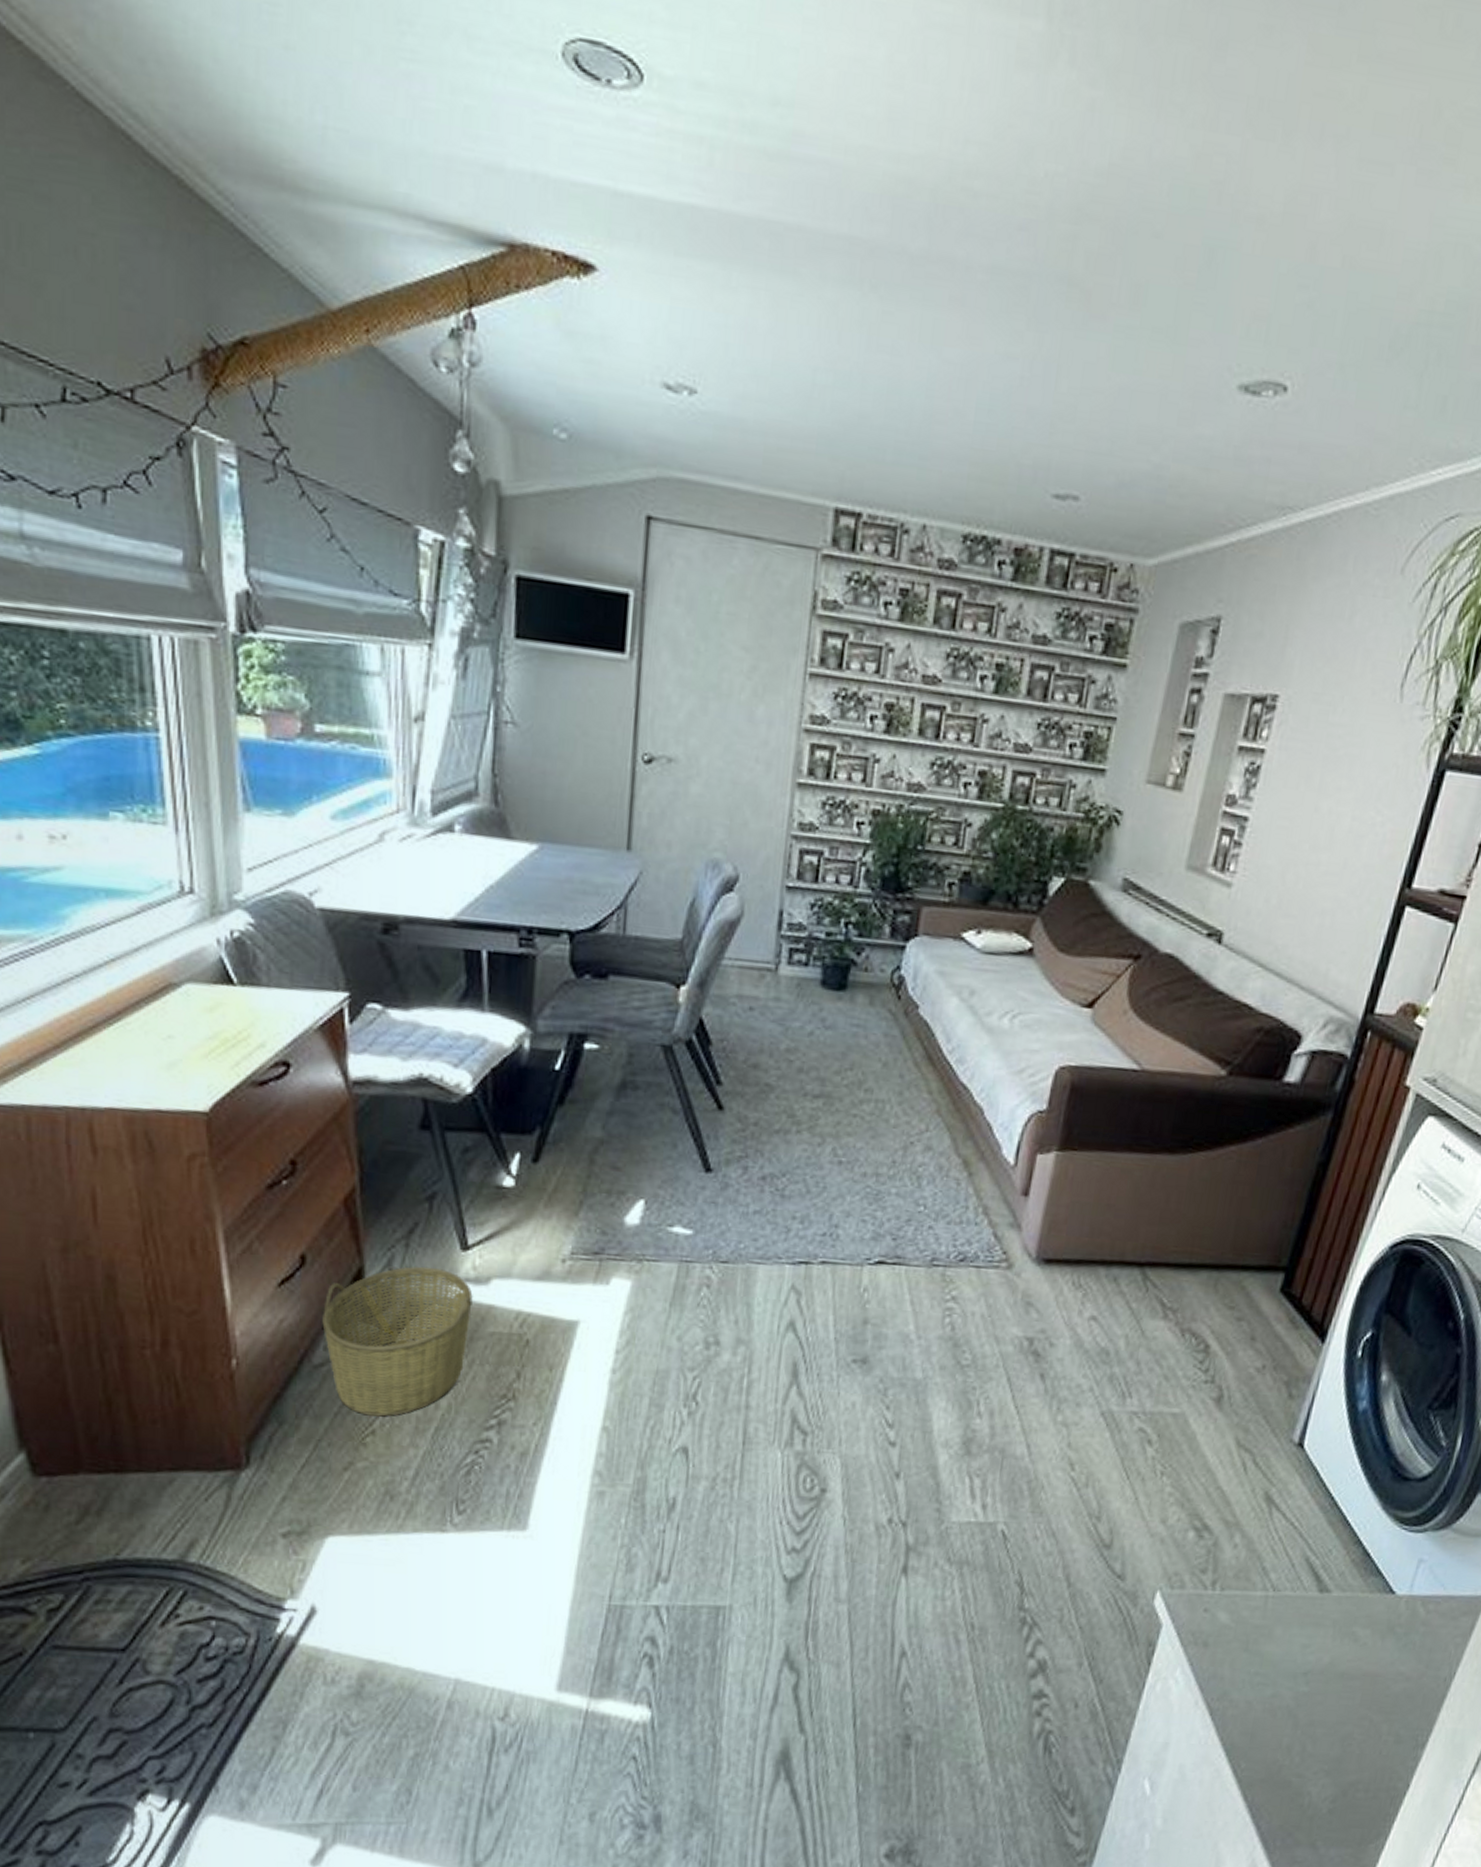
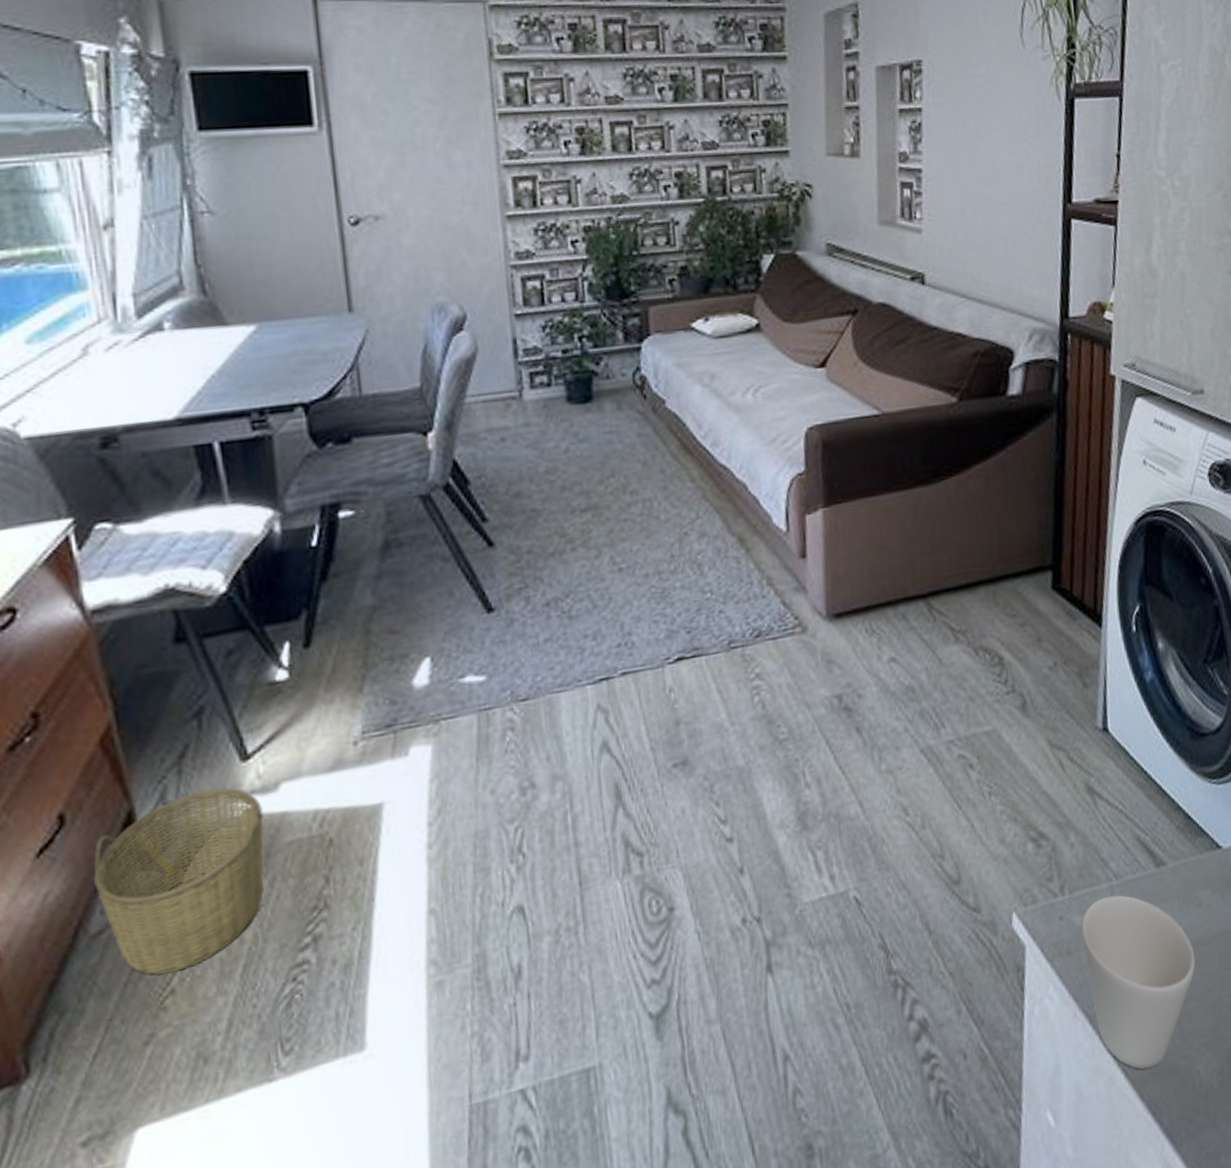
mug: none [1217,1603,1337,1774] -> present [1081,895,1196,1070]

